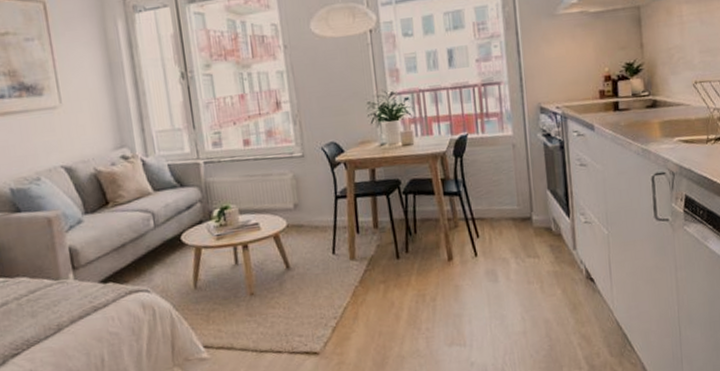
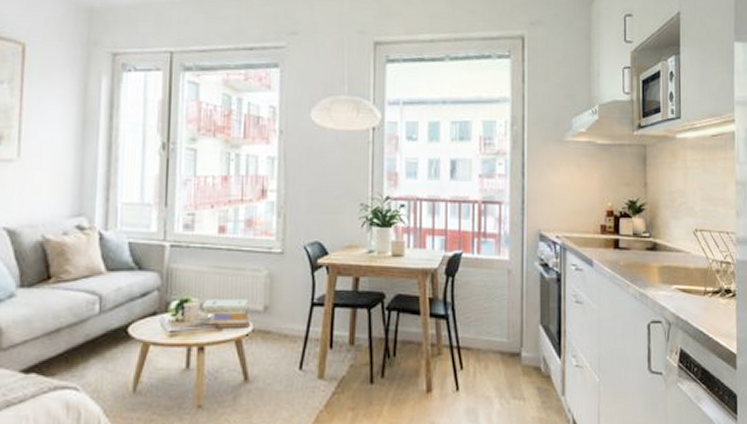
books: none [240,200,284,228] -> present [202,299,250,328]

